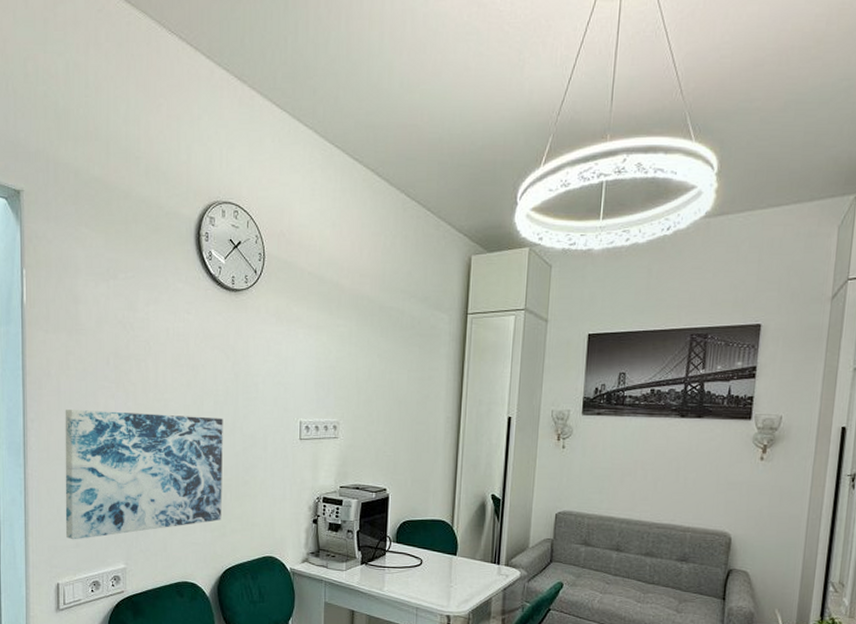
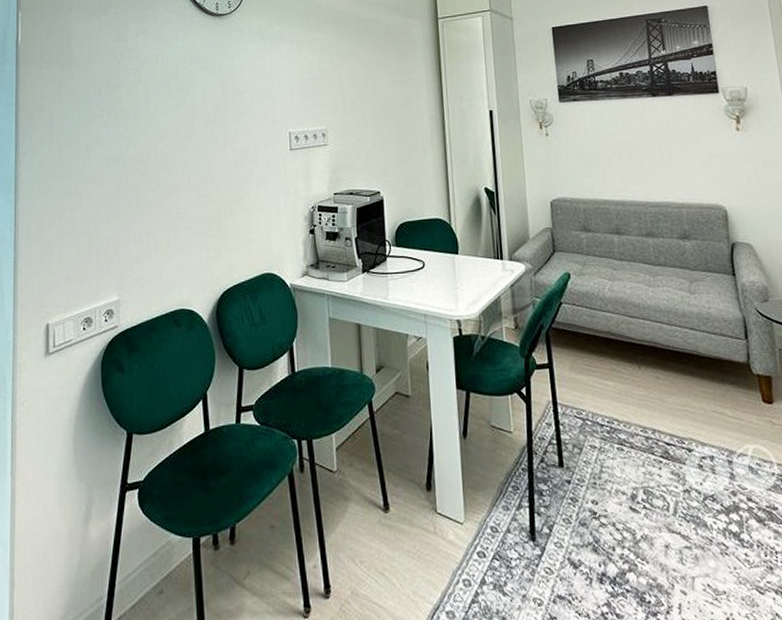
wall art: present [65,409,223,540] -> none [56,135,217,275]

